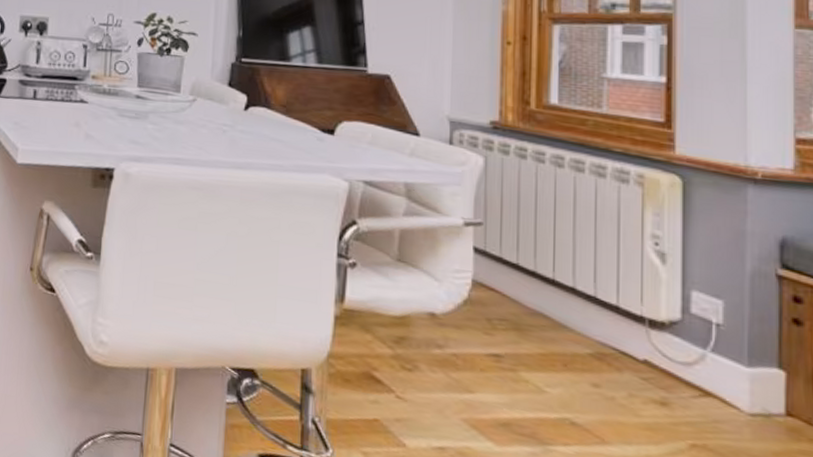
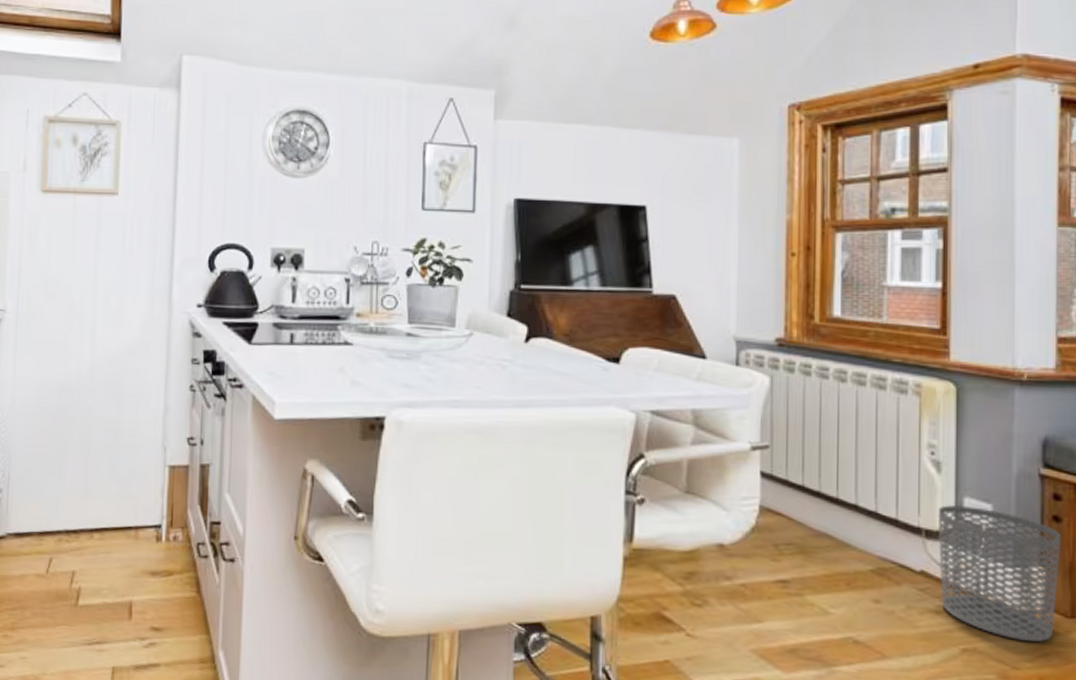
waste bin: none [662,296,802,448] -> present [937,504,1061,643]

